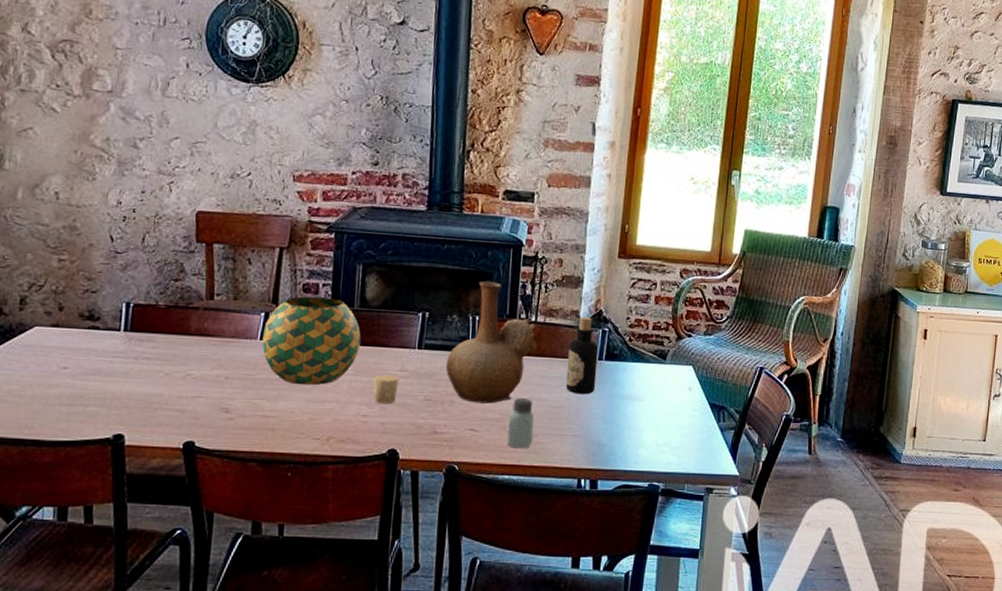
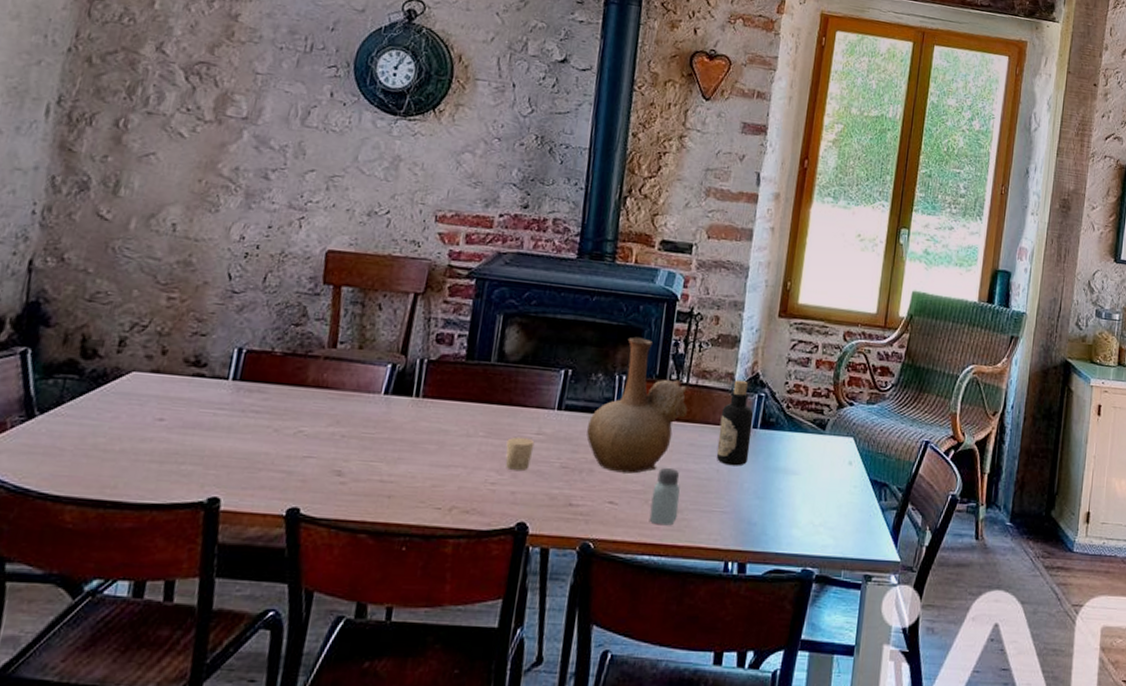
decorative ball: present [262,296,361,386] -> none [385,347,496,448]

